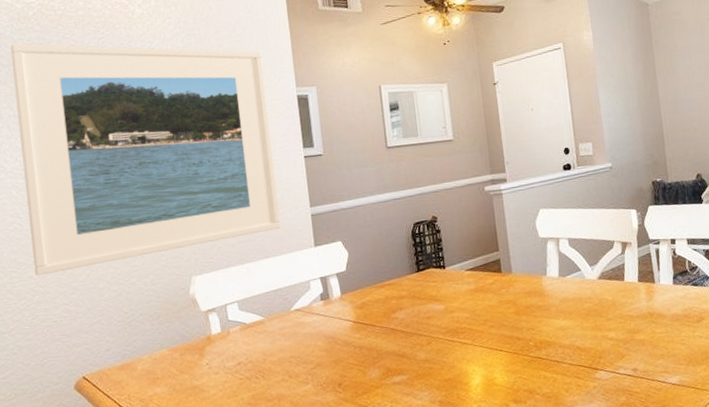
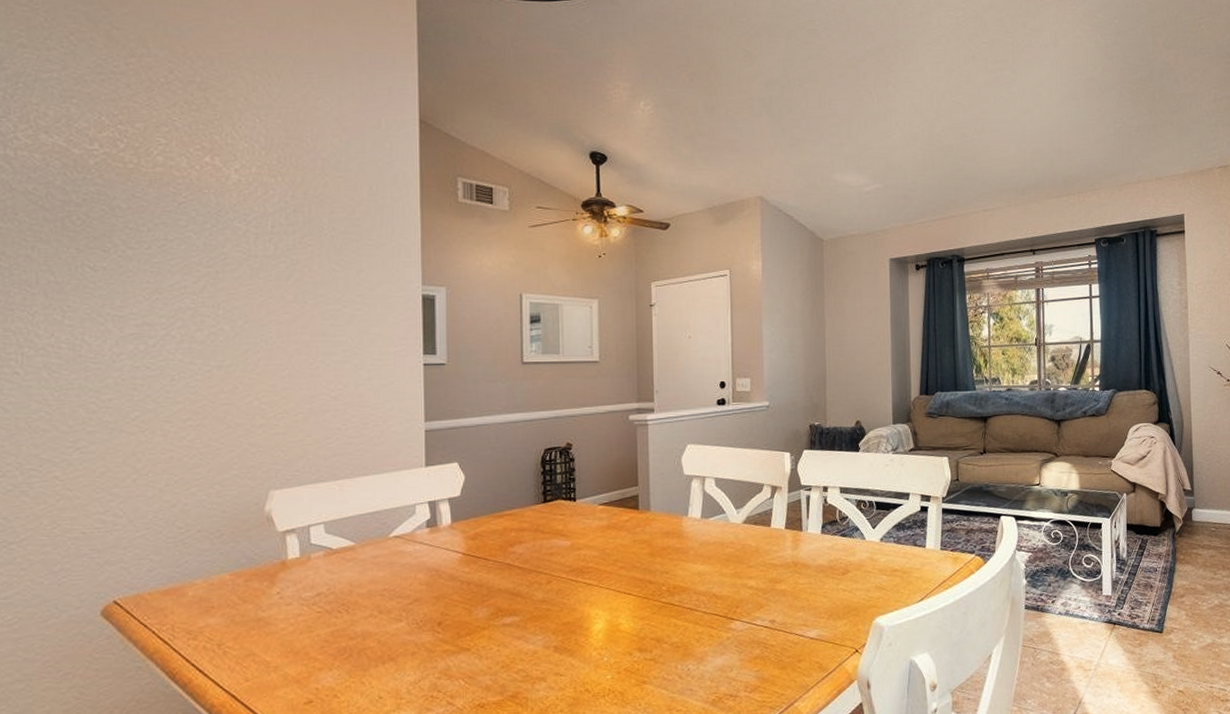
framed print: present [10,43,282,276] -> none [59,196,388,477]

